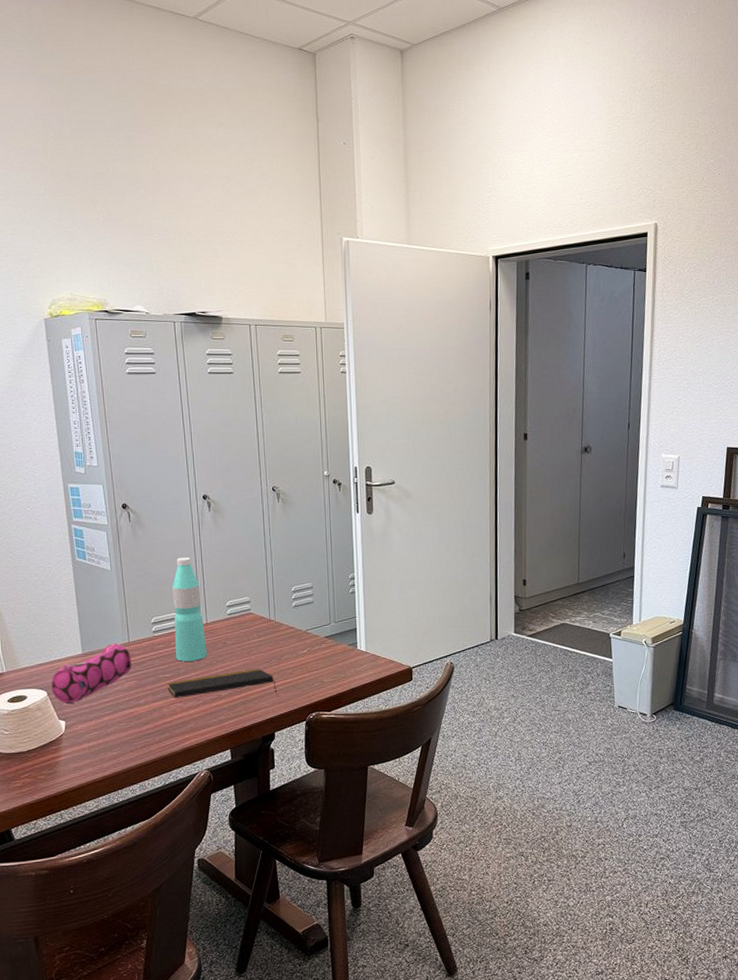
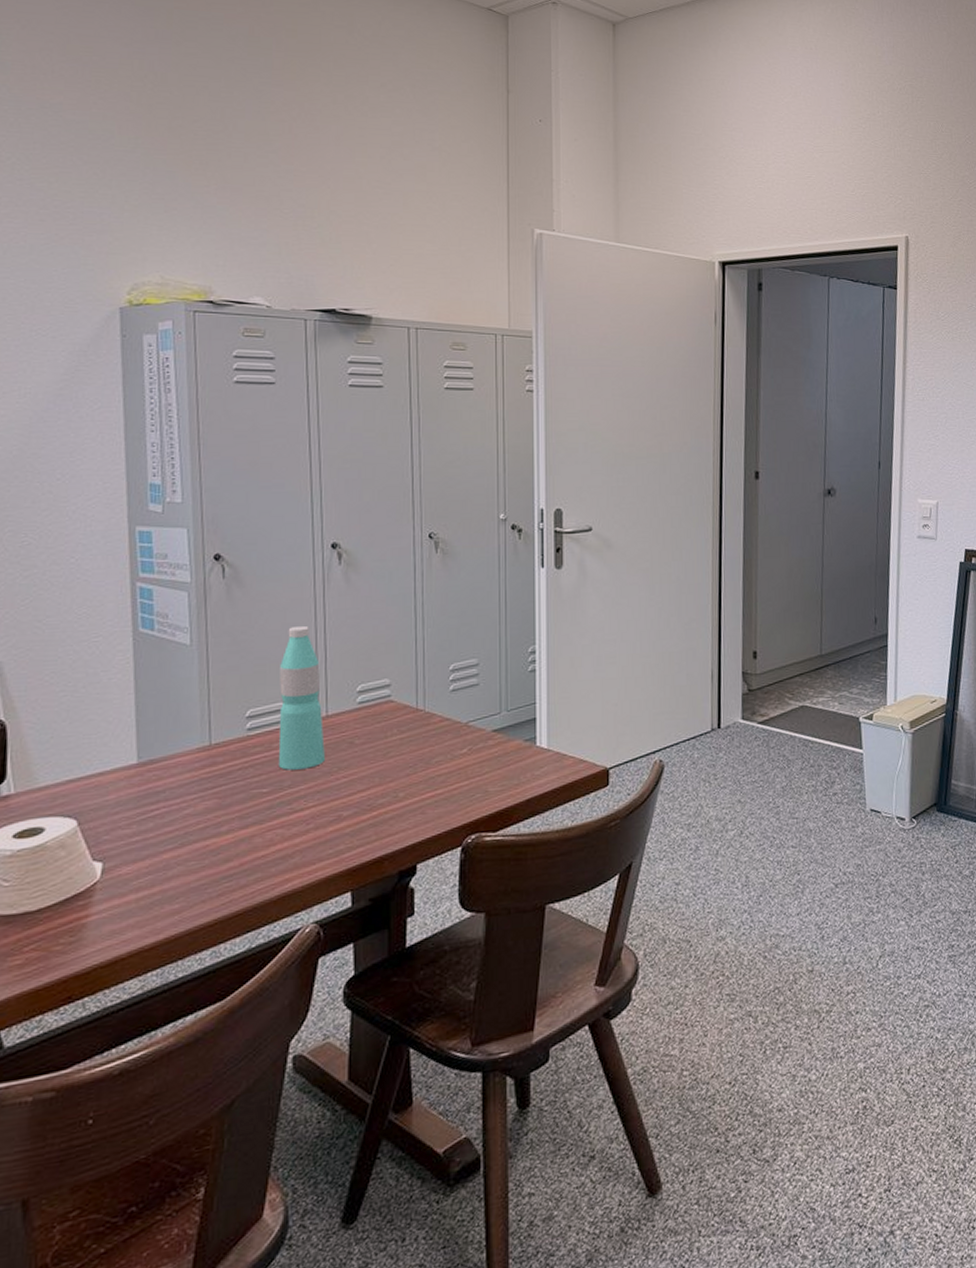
pencil case: present [51,643,132,704] -> none [84,747,212,837]
notepad: present [167,668,277,698] -> none [263,776,422,822]

